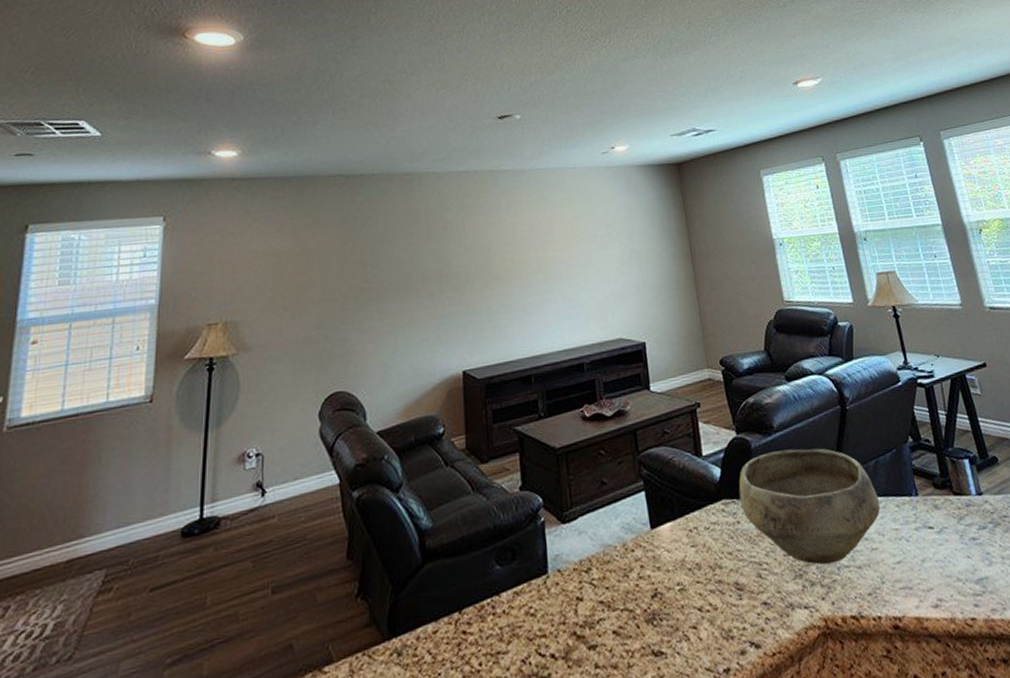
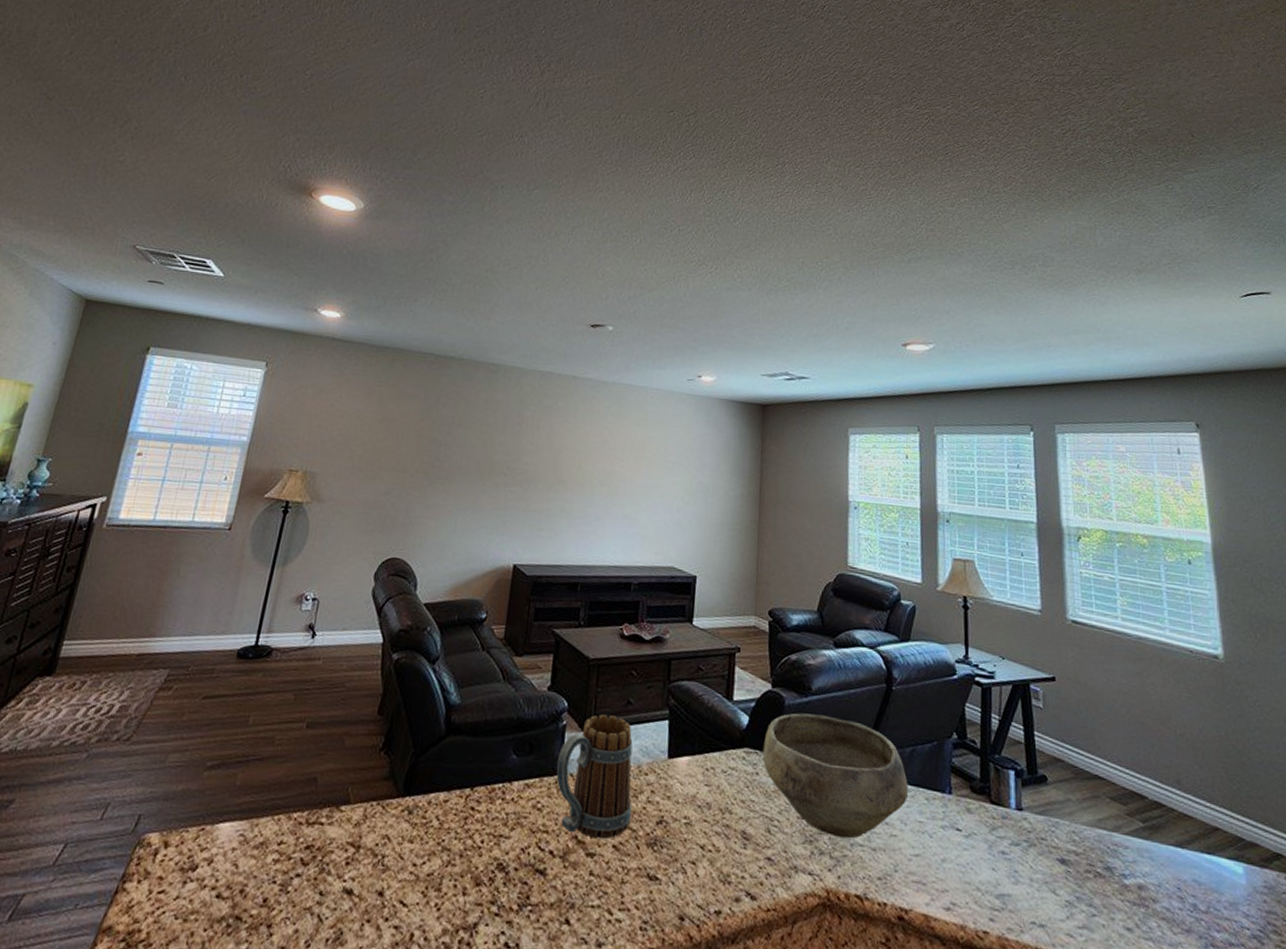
mug: none [542,499,626,631] -> present [556,714,633,840]

